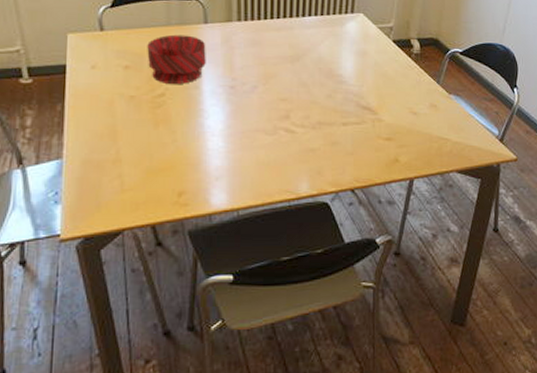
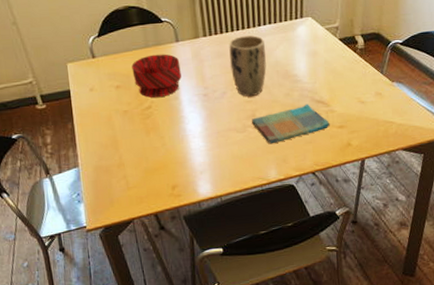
plant pot: none [265,25,309,94] -> present [229,35,266,97]
dish towel: none [285,109,376,152] -> present [252,104,330,144]

